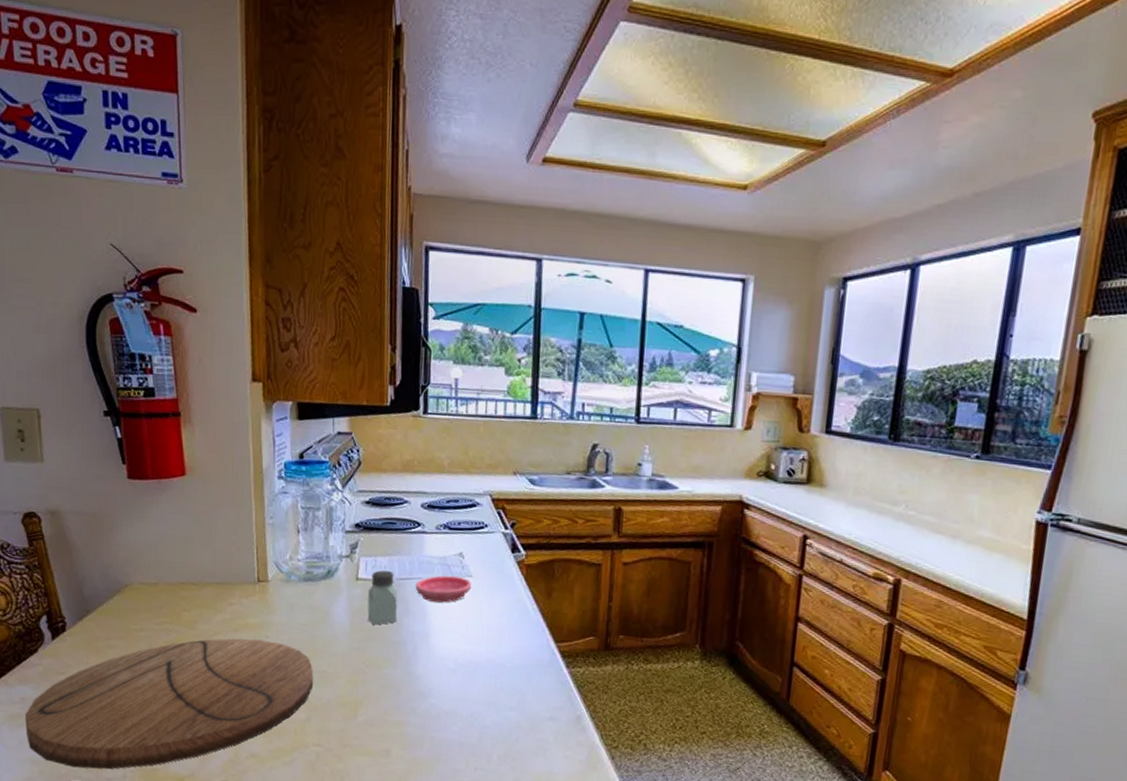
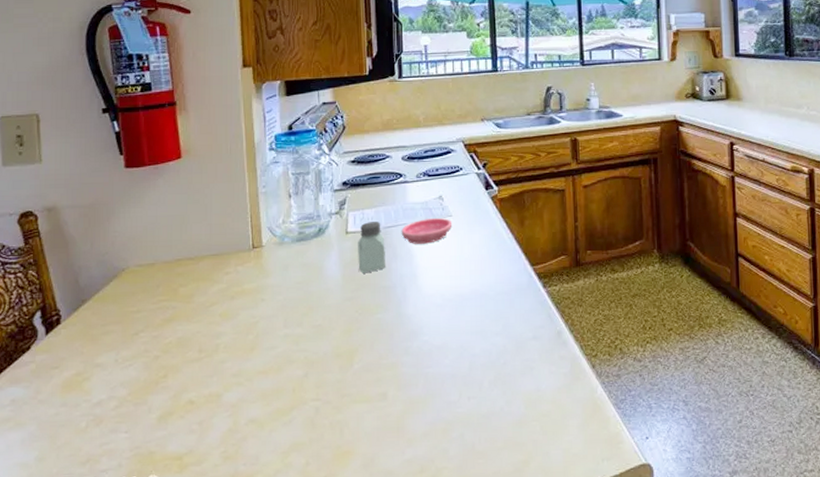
cutting board: present [25,638,313,769] -> none [15,303,309,465]

